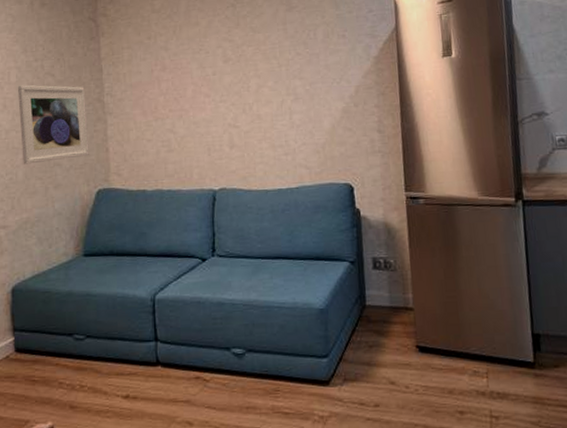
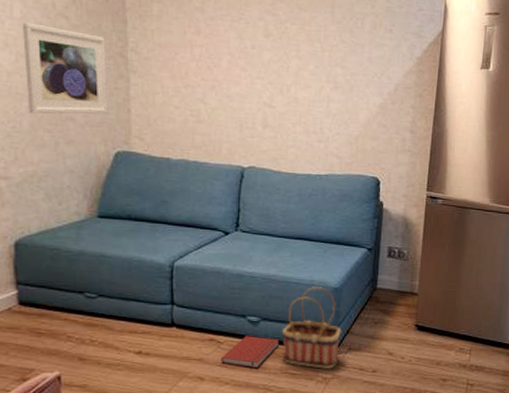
book: none [209,370,267,409] -> present [221,336,279,369]
basket: none [269,309,335,407] -> present [281,287,341,370]

